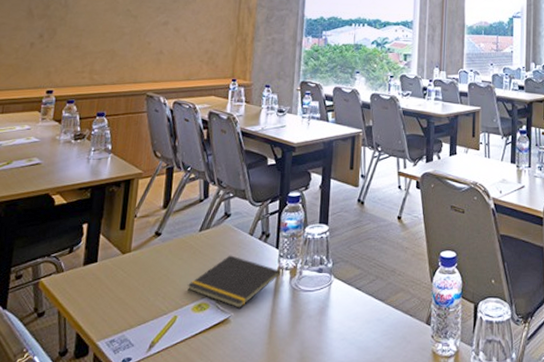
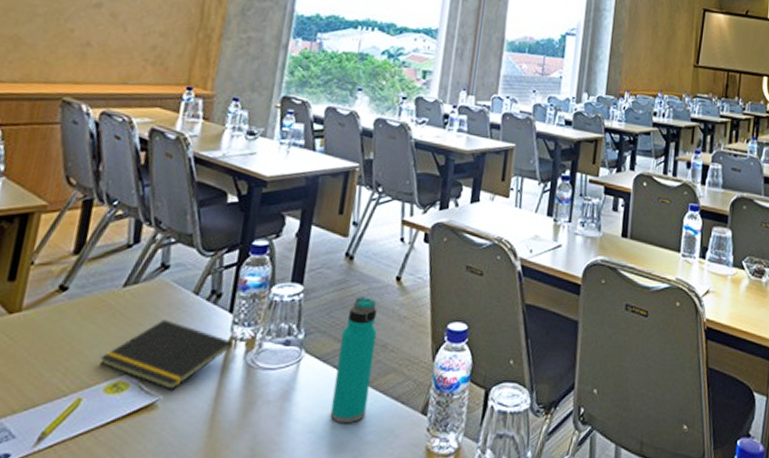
water bottle: none [357,233,387,333] -> present [330,296,378,424]

